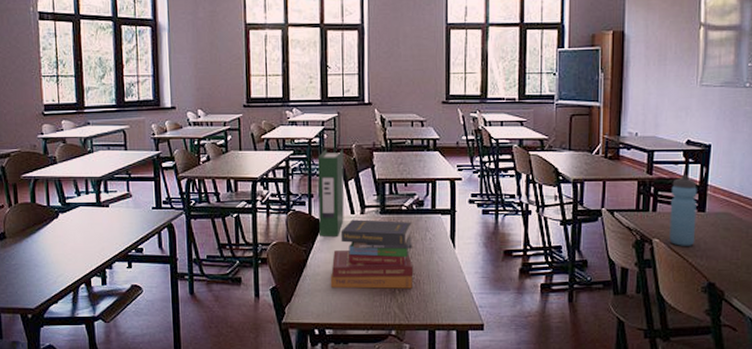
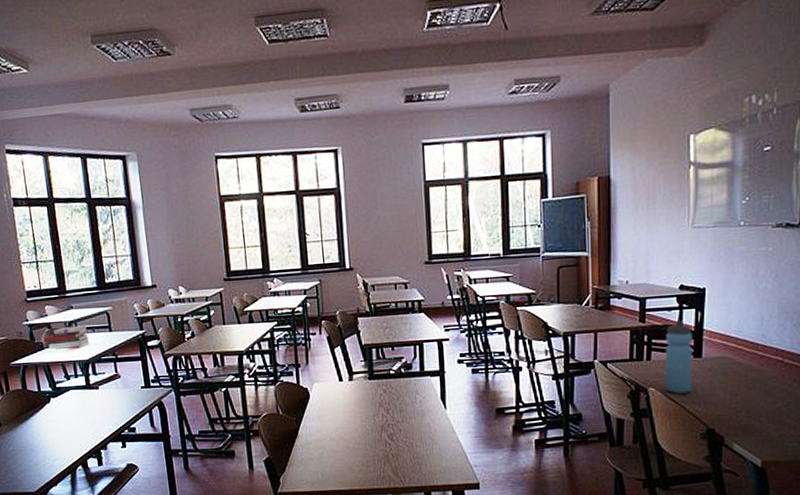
books: none [58,142,104,165] -> present [44,325,90,350]
binder: present [317,149,344,237] -> none [302,316,333,406]
books: present [330,219,414,289] -> none [322,385,406,456]

